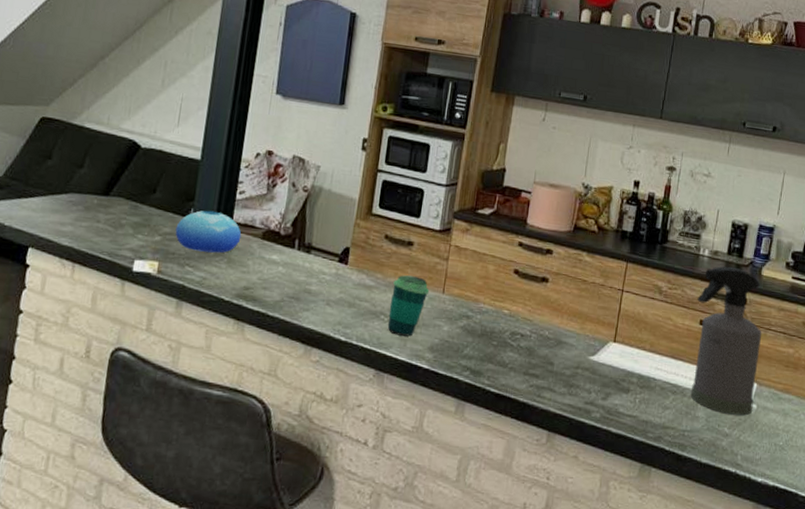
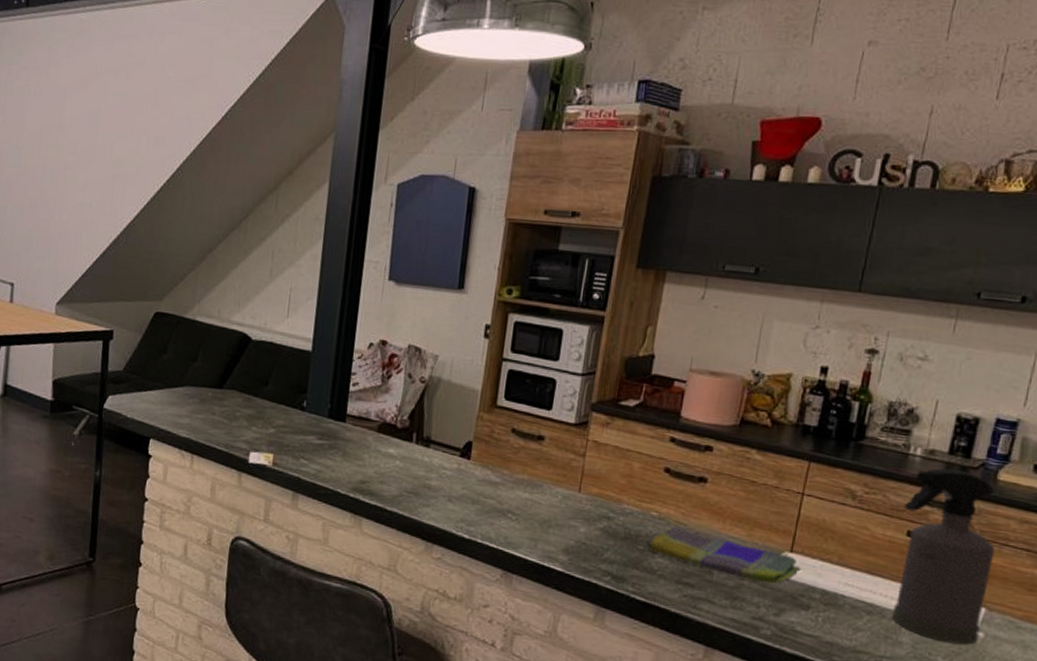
bowl: present [175,210,242,253] -> none [288,402,356,446]
cup: present [387,275,430,337] -> none [515,471,564,537]
dish towel: none [499,321,623,372] -> present [646,525,802,584]

